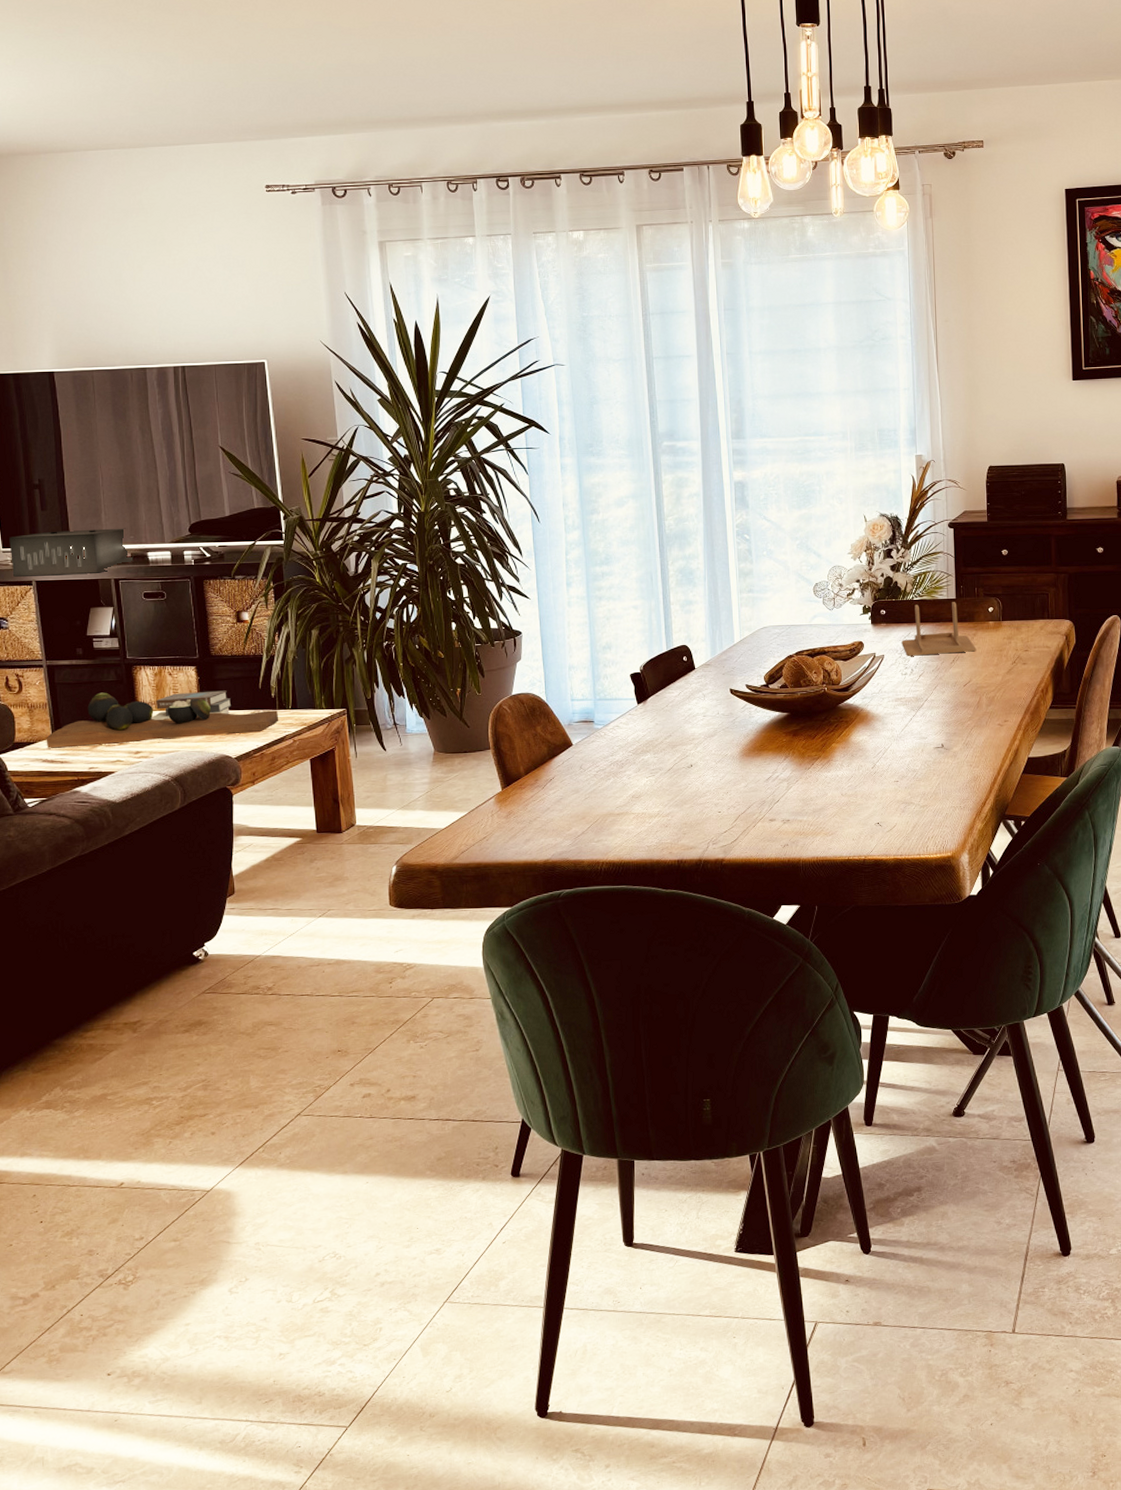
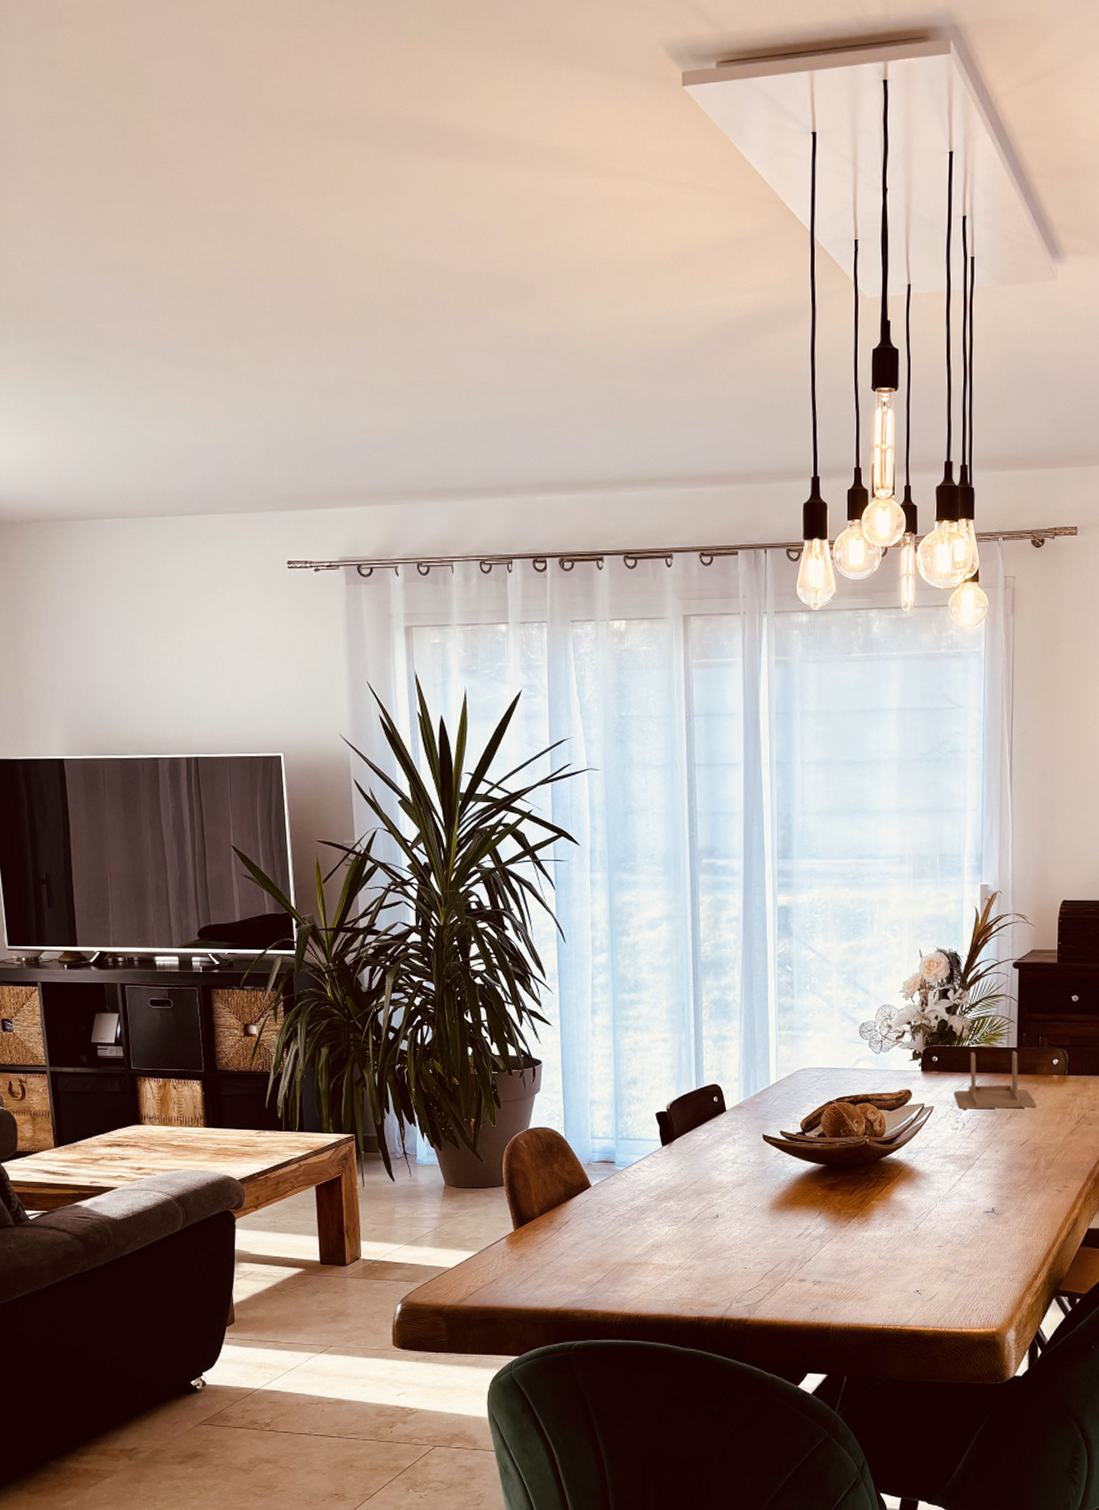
speaker: present [9,528,134,577] -> none [15,929,140,977]
decorative tray: present [46,692,279,748] -> none [48,1103,285,1159]
books: present [150,690,232,721] -> none [154,1107,237,1137]

